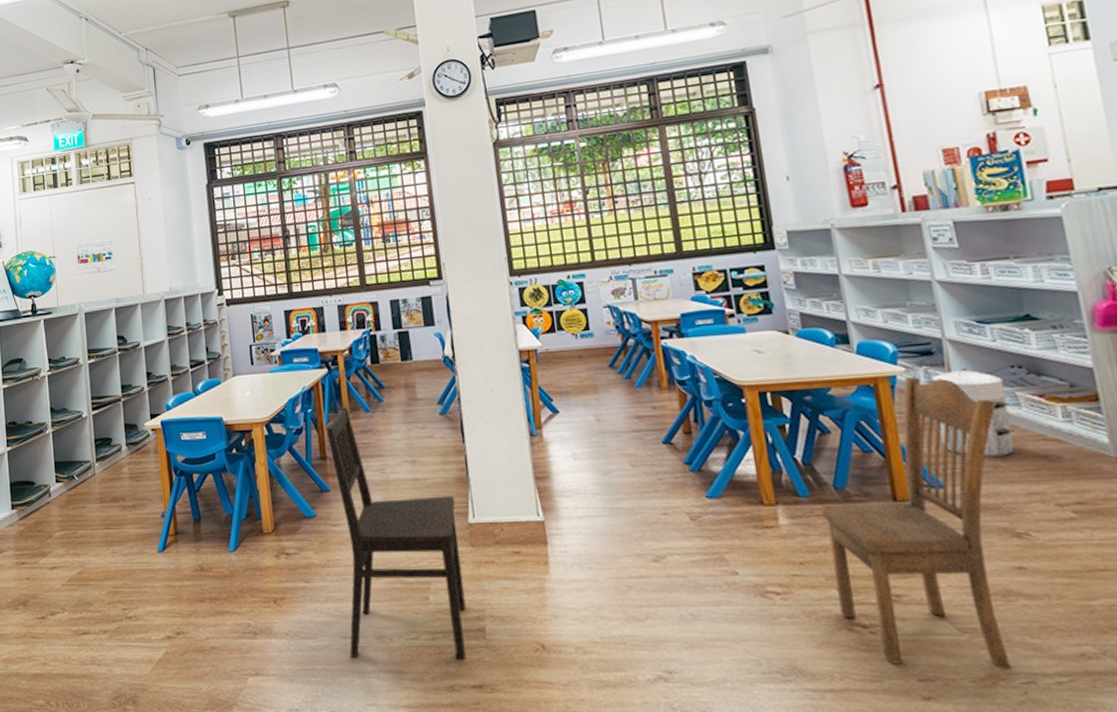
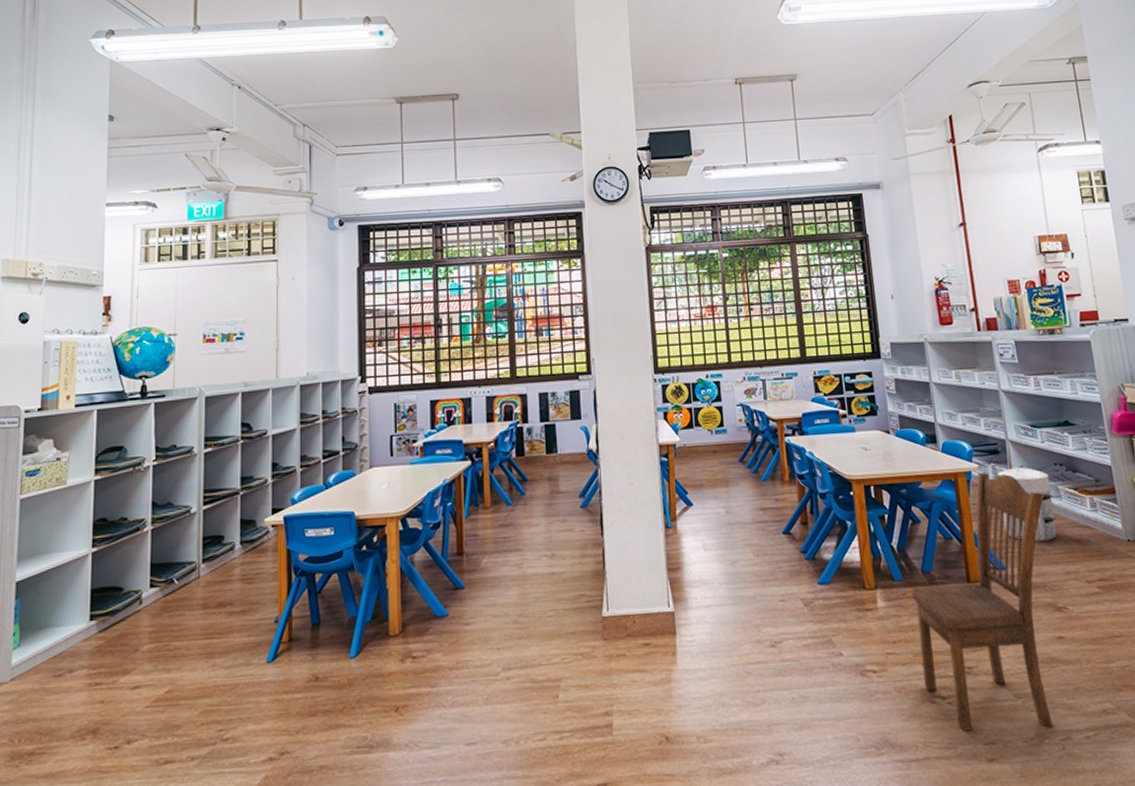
dining chair: present [325,407,466,661] -> none [465,500,595,765]

